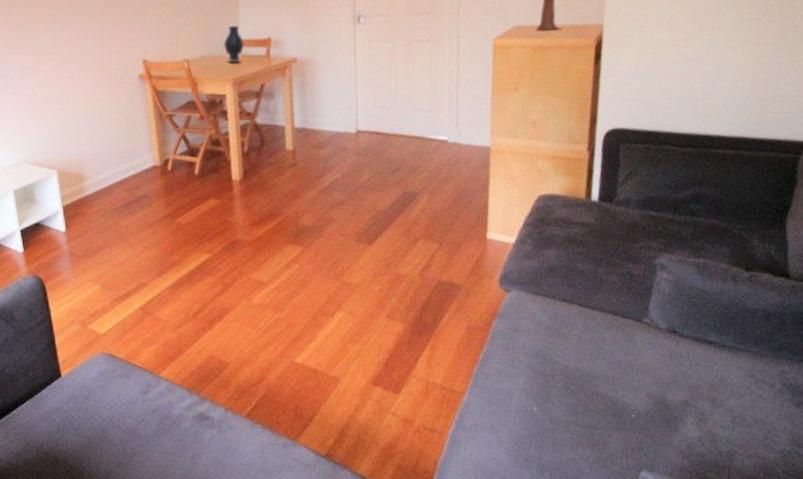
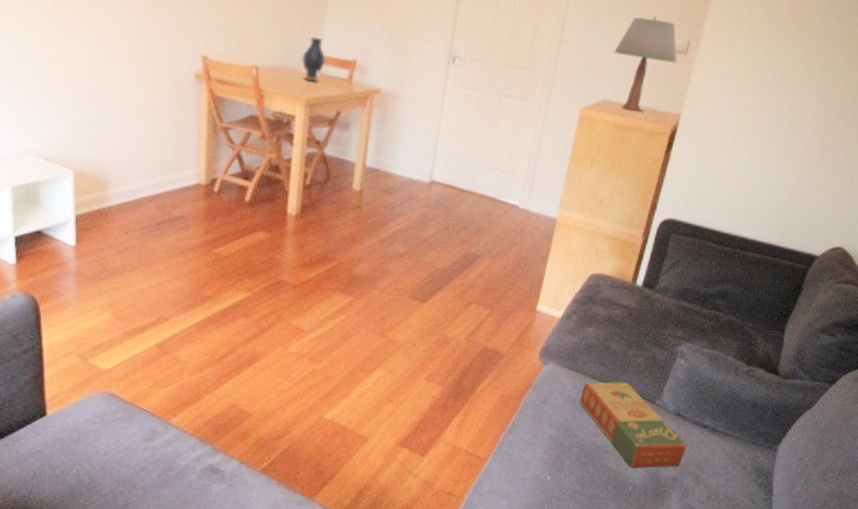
book: none [553,302,692,393] -> present [580,382,686,468]

